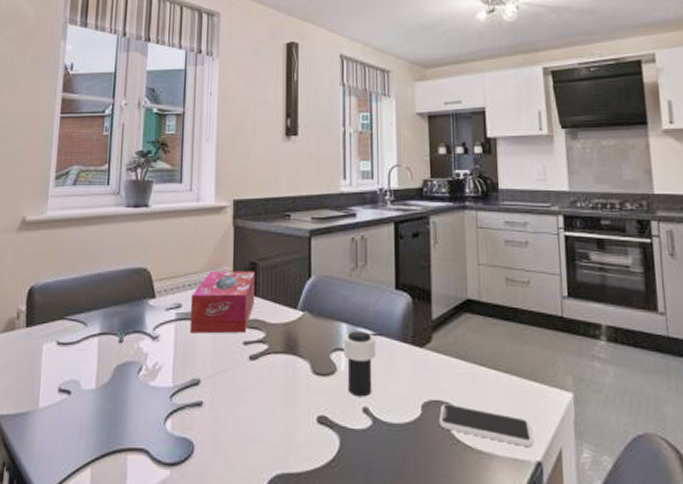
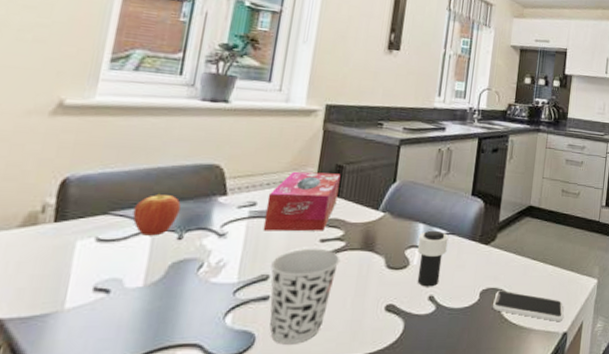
fruit: none [82,298,119,339] -> present [132,193,181,236]
cup: none [201,351,265,455] -> present [269,248,340,345]

